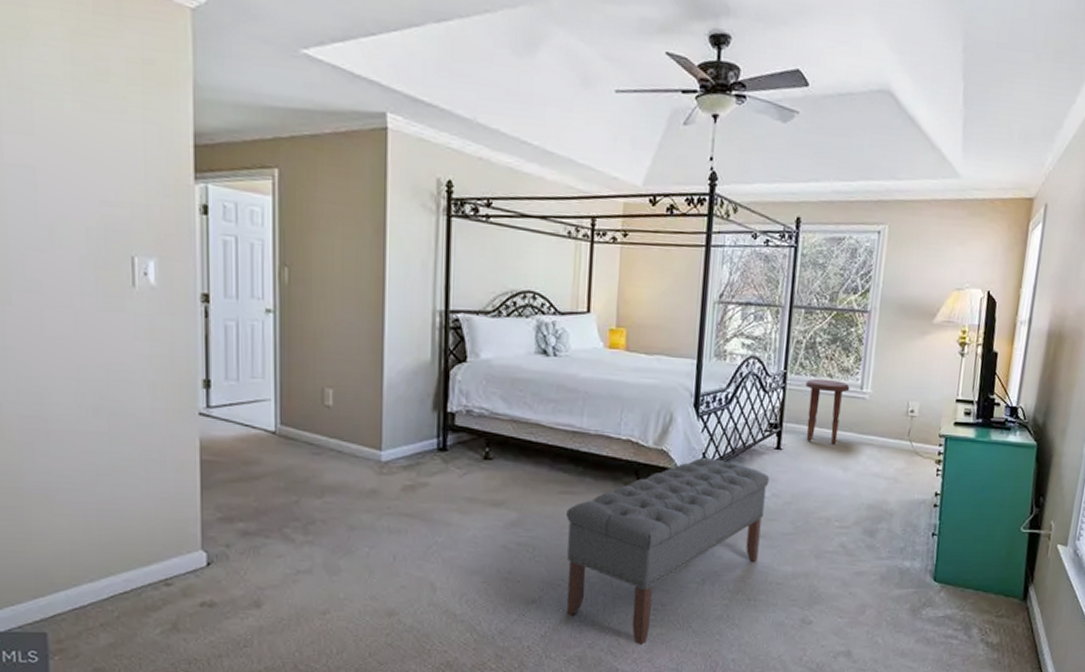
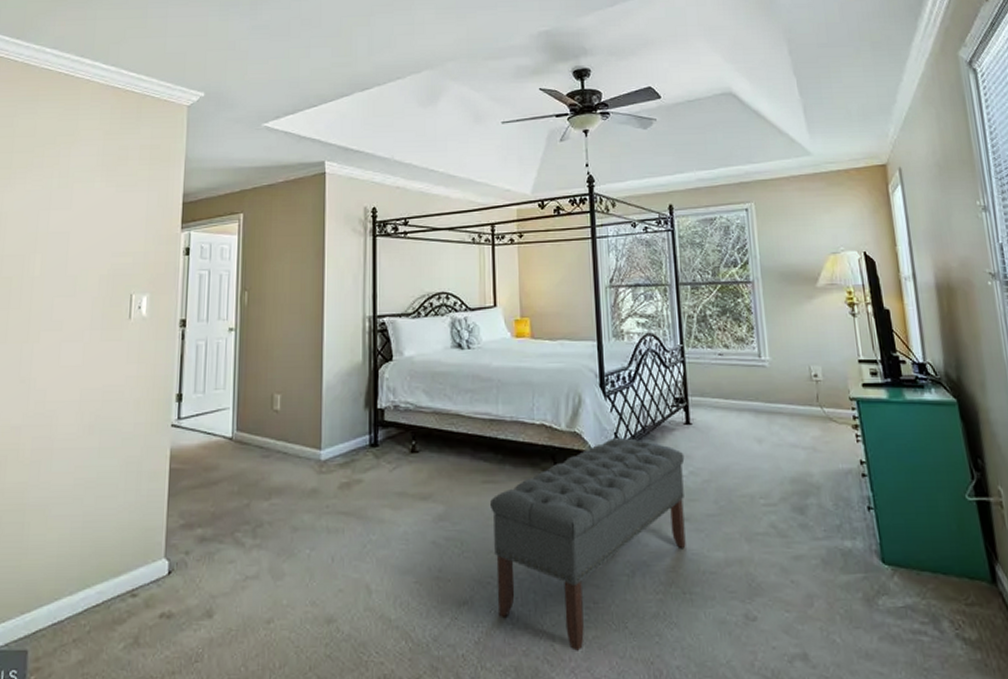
side table: present [805,378,850,445] -> none [703,350,748,416]

